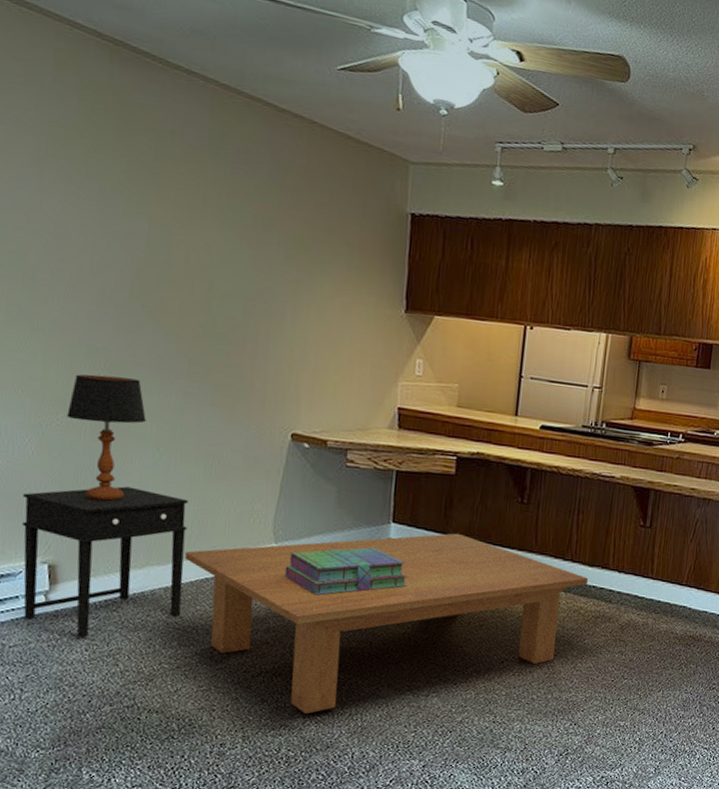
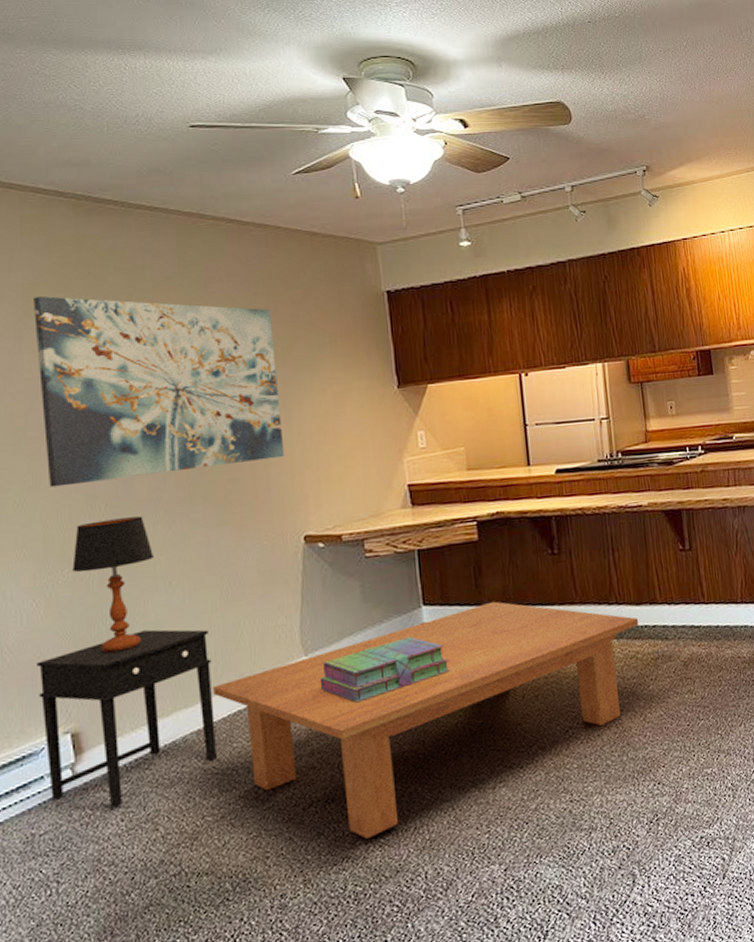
wall art: none [53,137,294,354] -> present [34,295,285,488]

